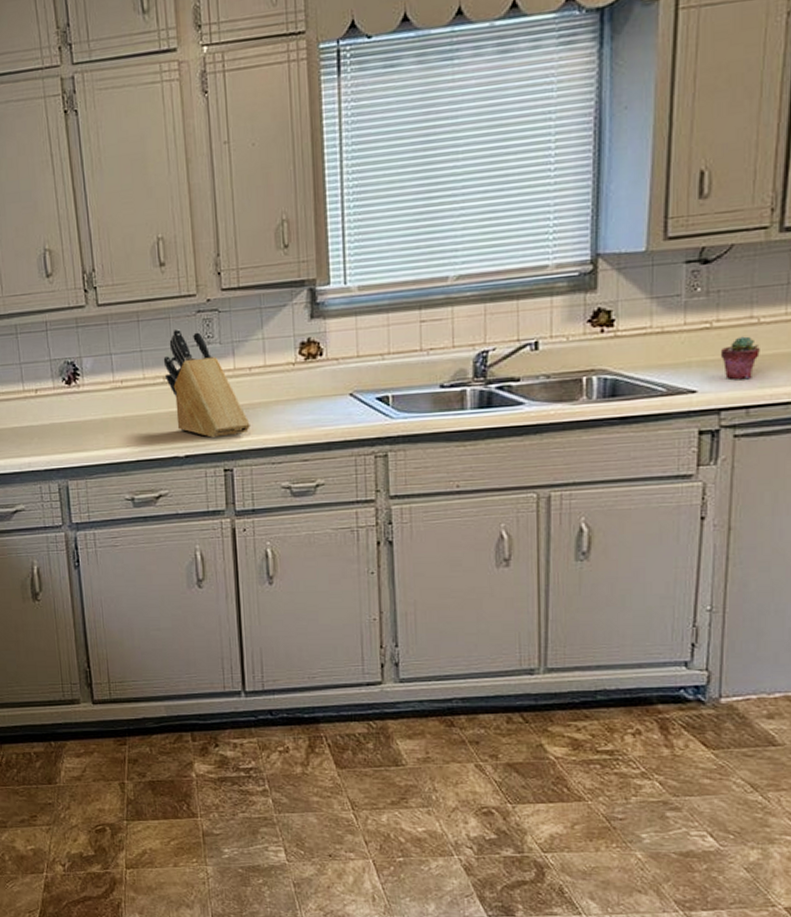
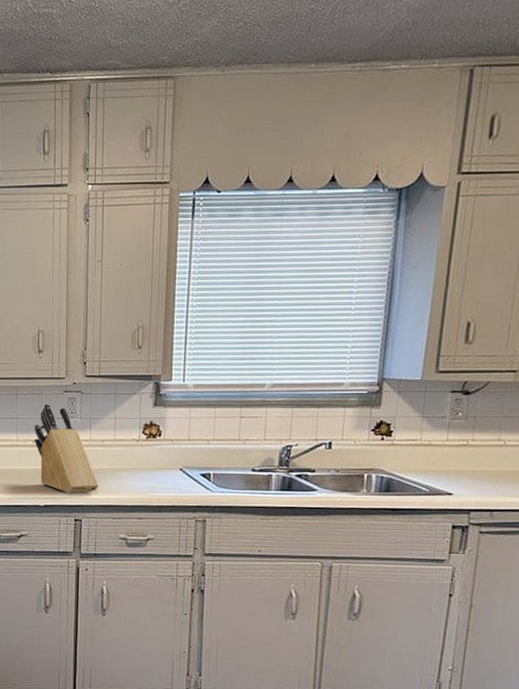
potted succulent: present [720,336,760,380] -> none [473,454,504,489]

